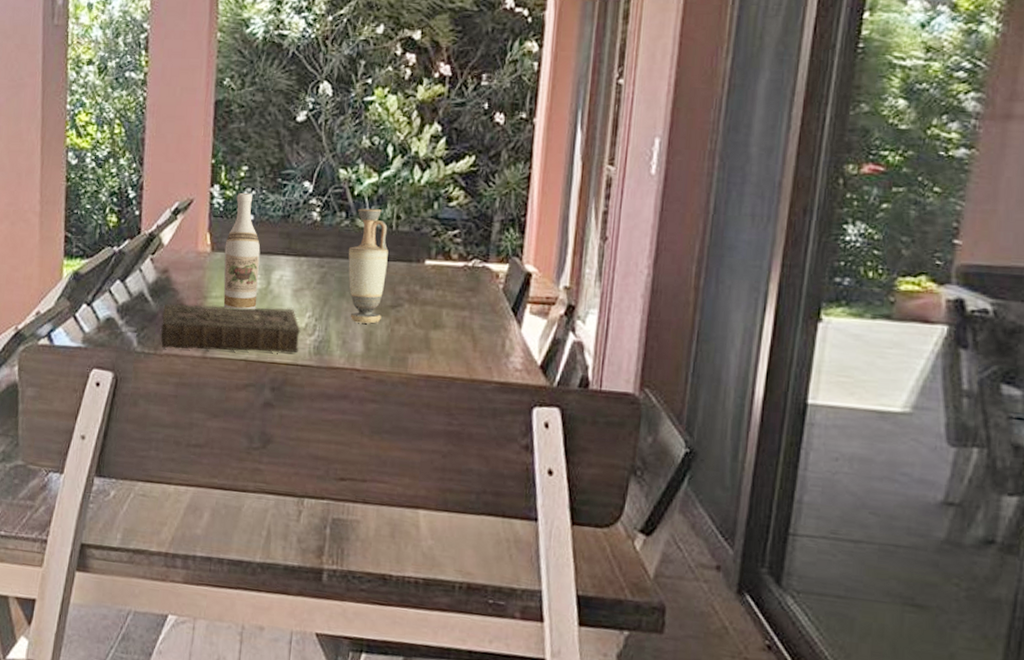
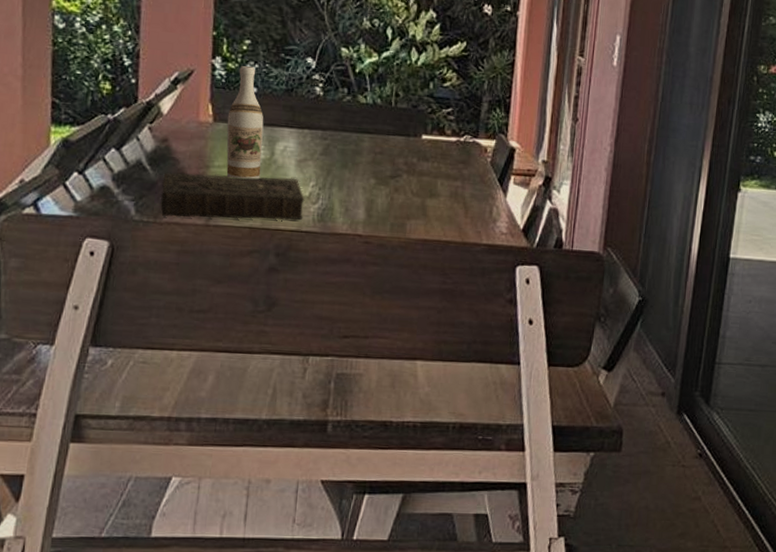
vase: present [348,208,388,324] -> none [350,85,388,193]

